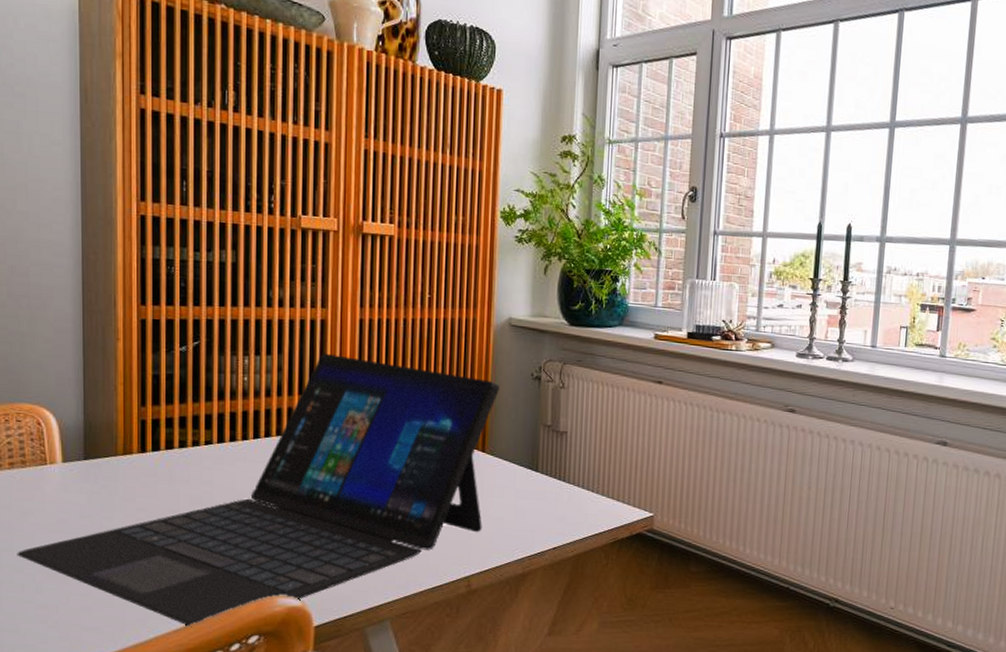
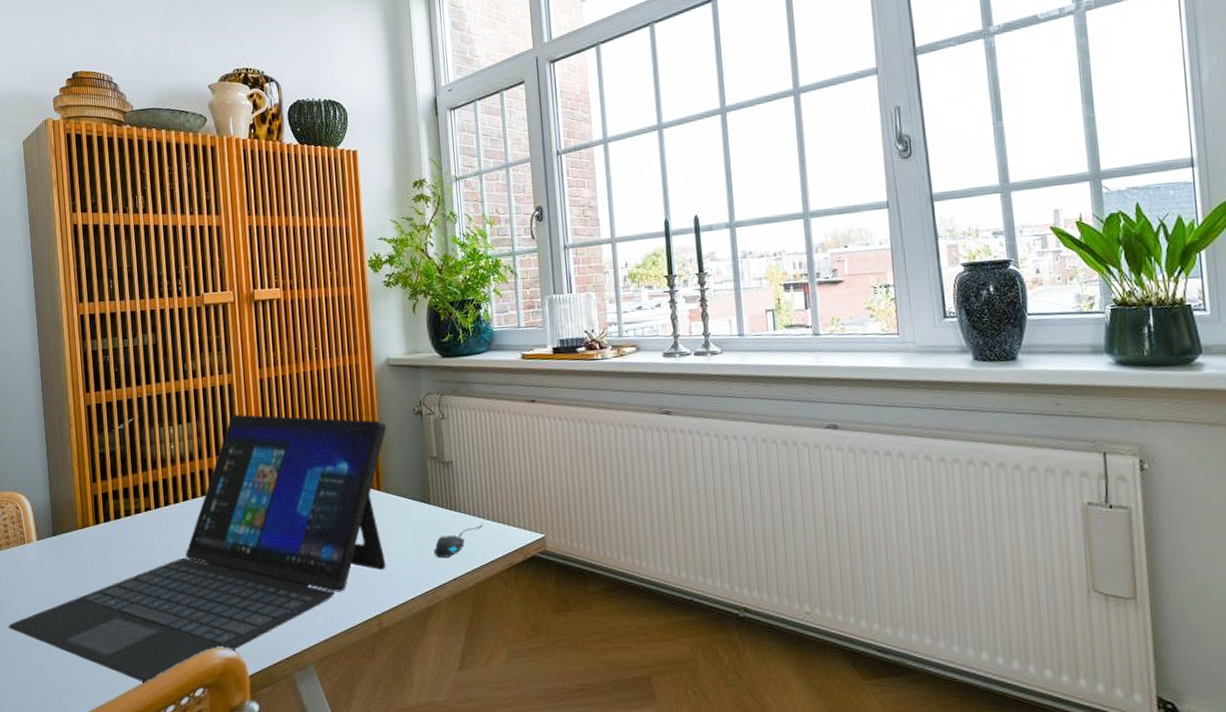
mouse: none [535,496,591,526] -> present [433,523,483,557]

